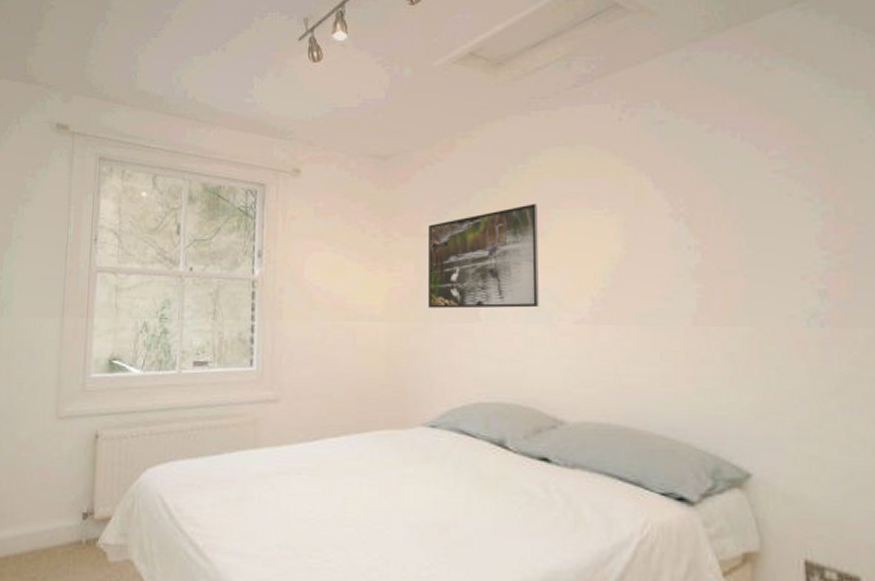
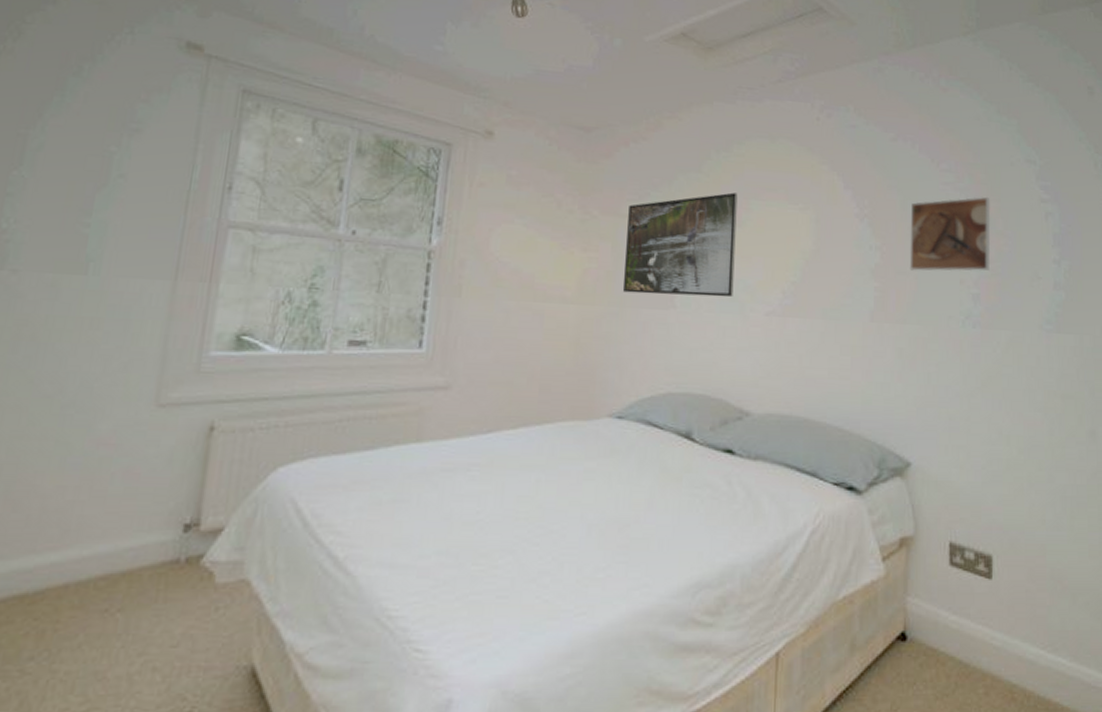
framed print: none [734,181,839,269] -> present [909,196,991,272]

